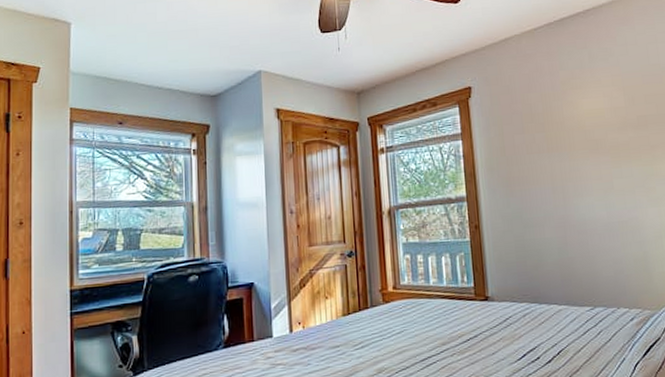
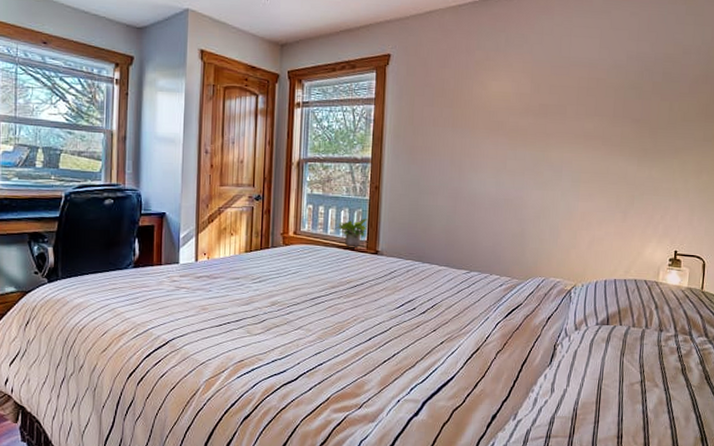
potted plant: none [438,262,473,297] -> present [336,219,368,249]

